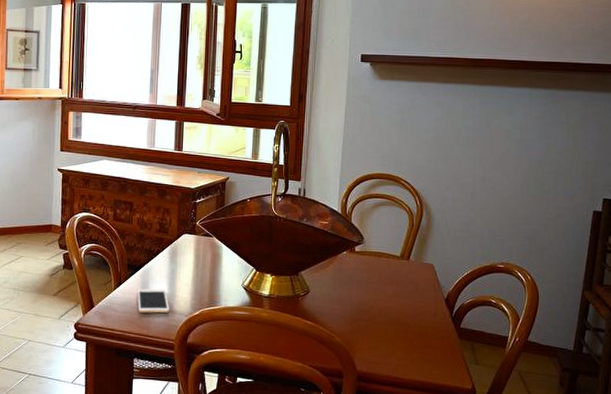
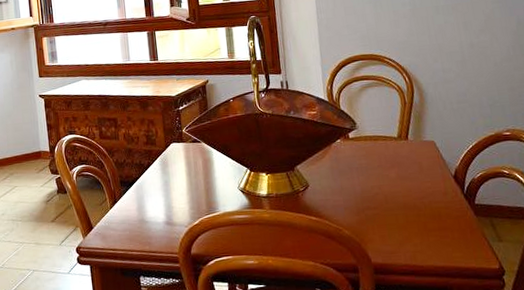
cell phone: present [137,288,170,313] -> none [133,202,169,229]

